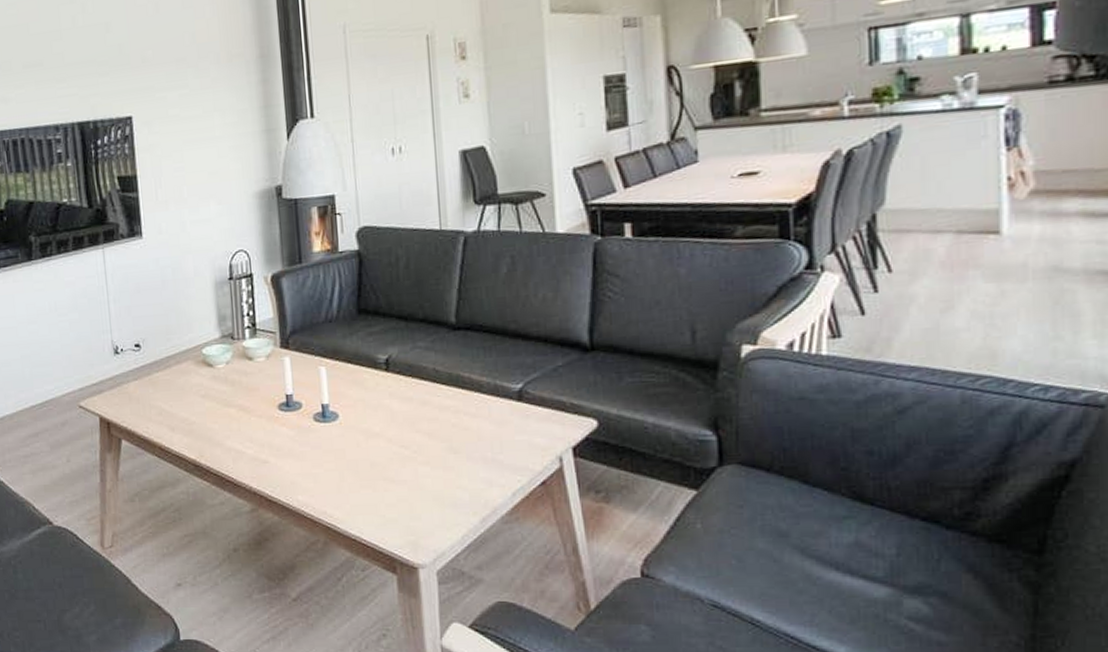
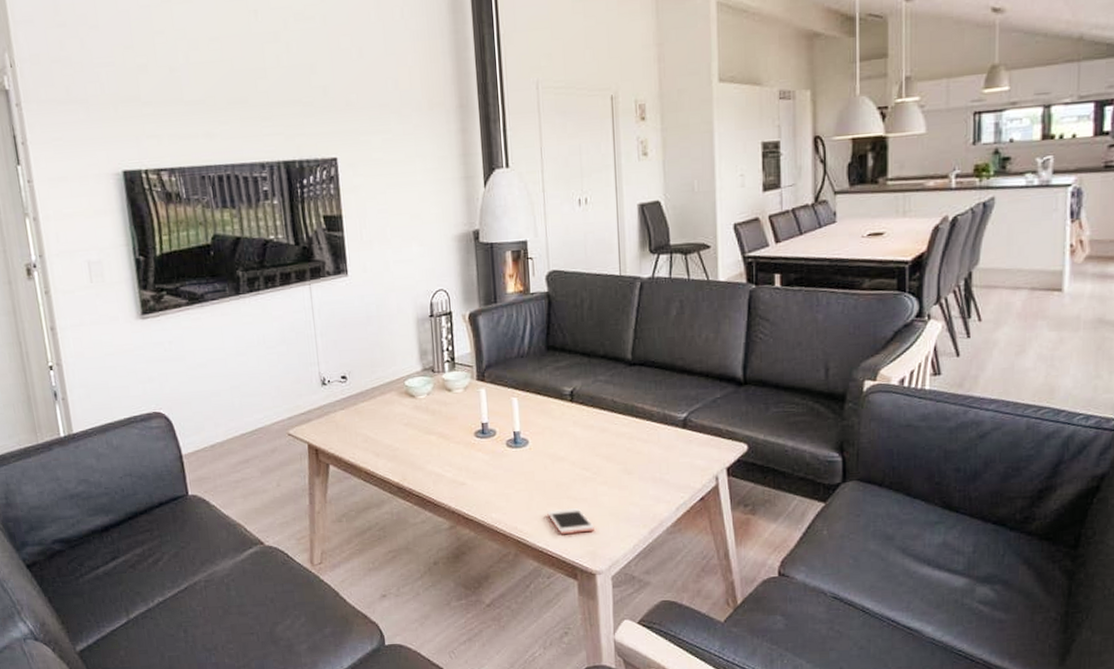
cell phone: none [361,491,416,522] -> present [547,508,594,535]

